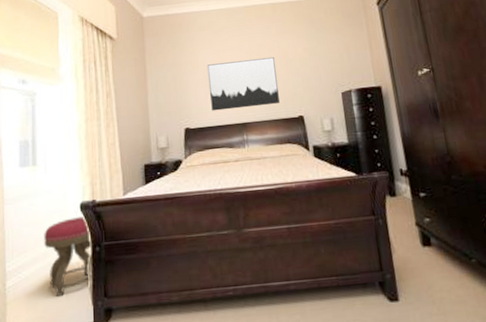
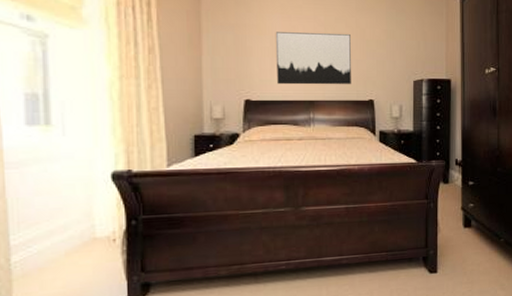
stool: present [44,216,93,296] -> none [63,186,128,272]

